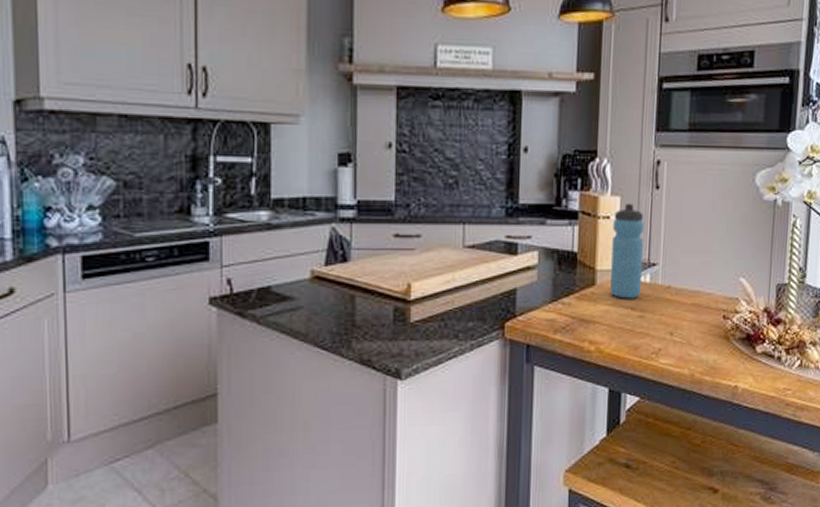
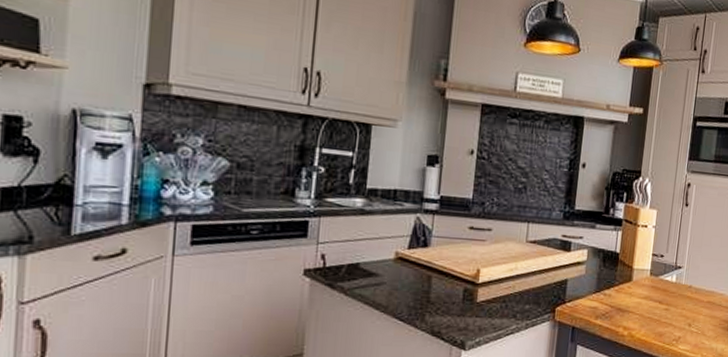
water bottle: present [610,203,644,299] -> none [643,216,674,294]

